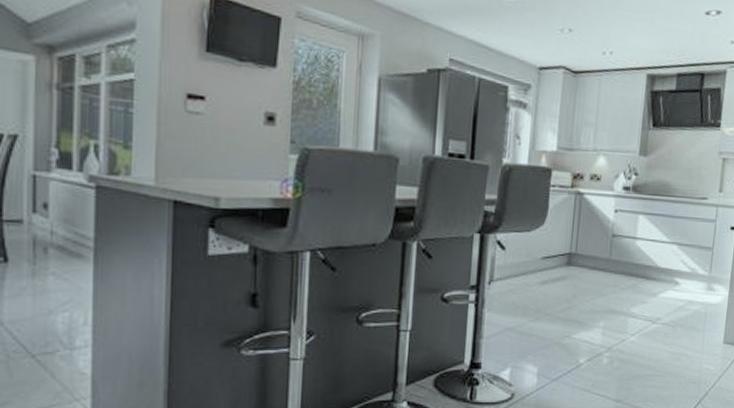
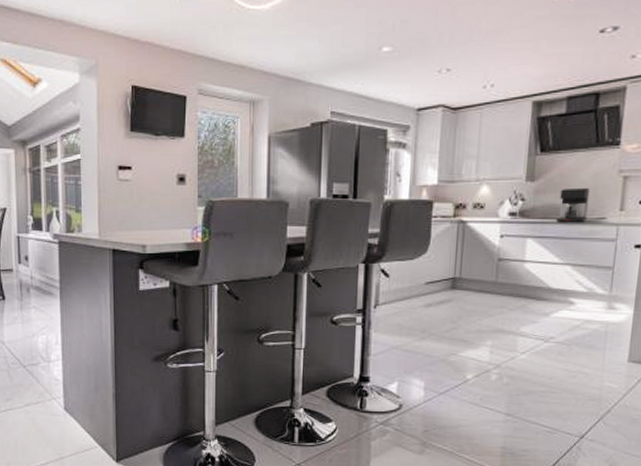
coffee maker: none [665,166,694,201] -> present [556,187,589,222]

